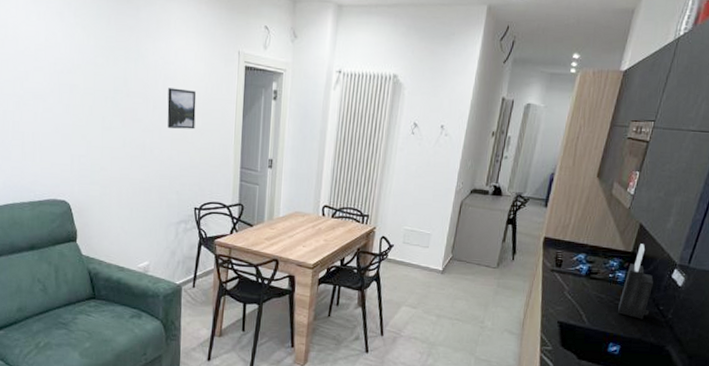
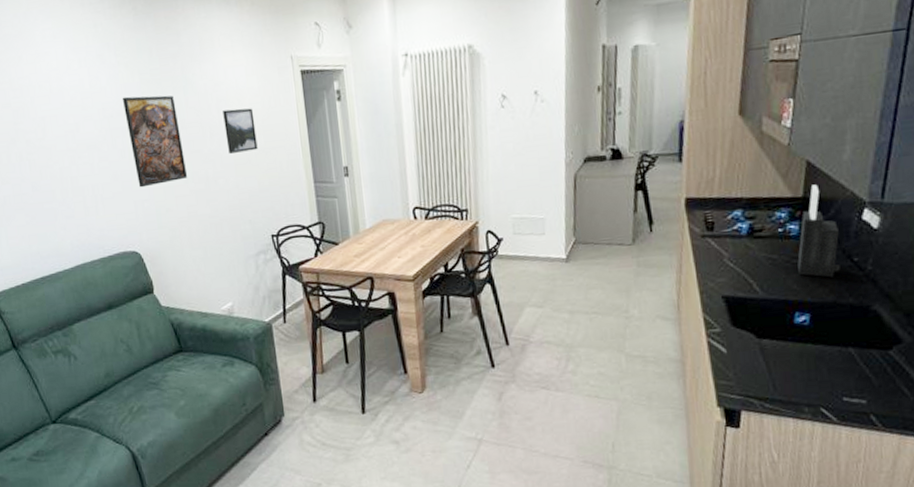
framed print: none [74,56,126,144] -> present [122,95,188,188]

